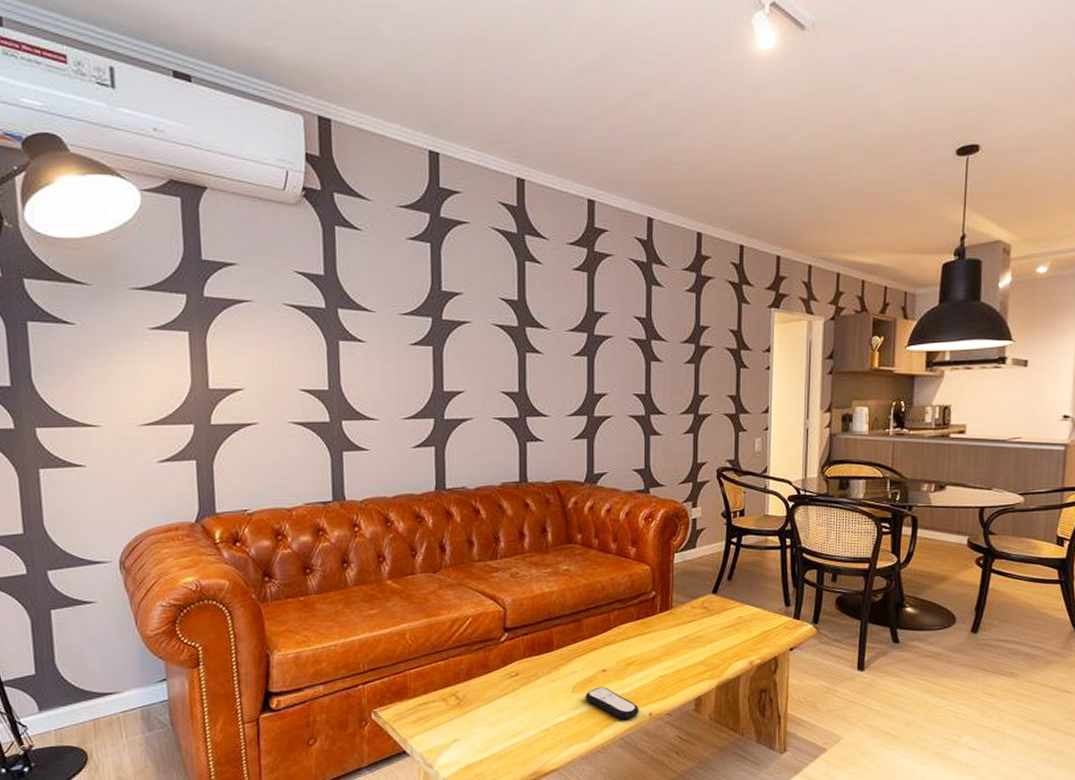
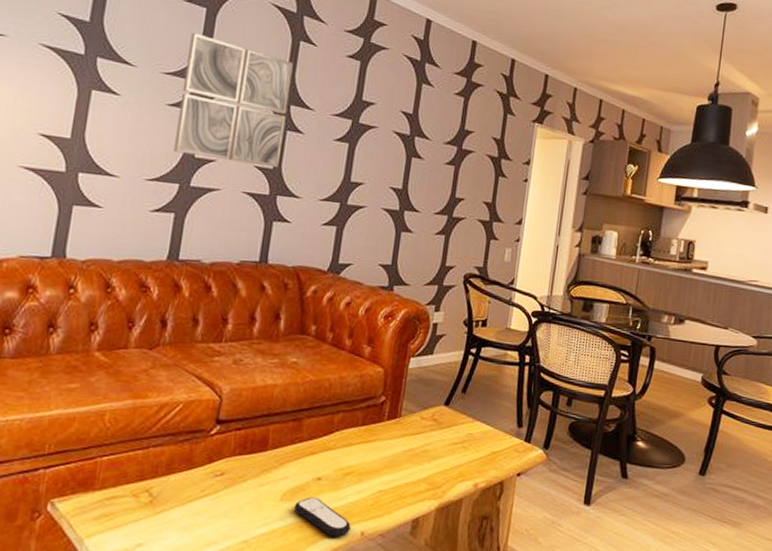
wall art: none [420,269,524,391] -> present [174,32,293,168]

